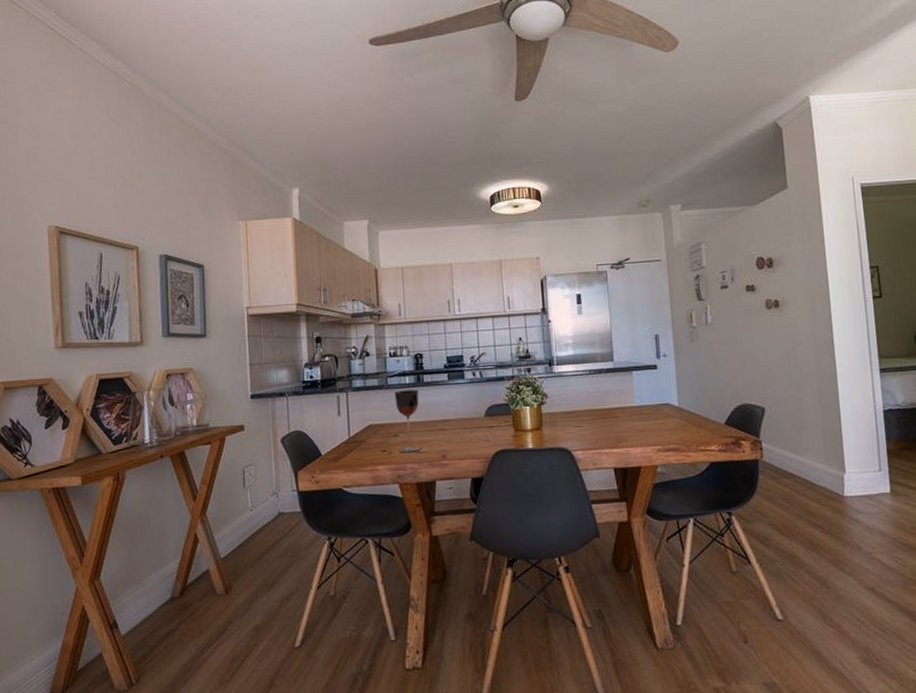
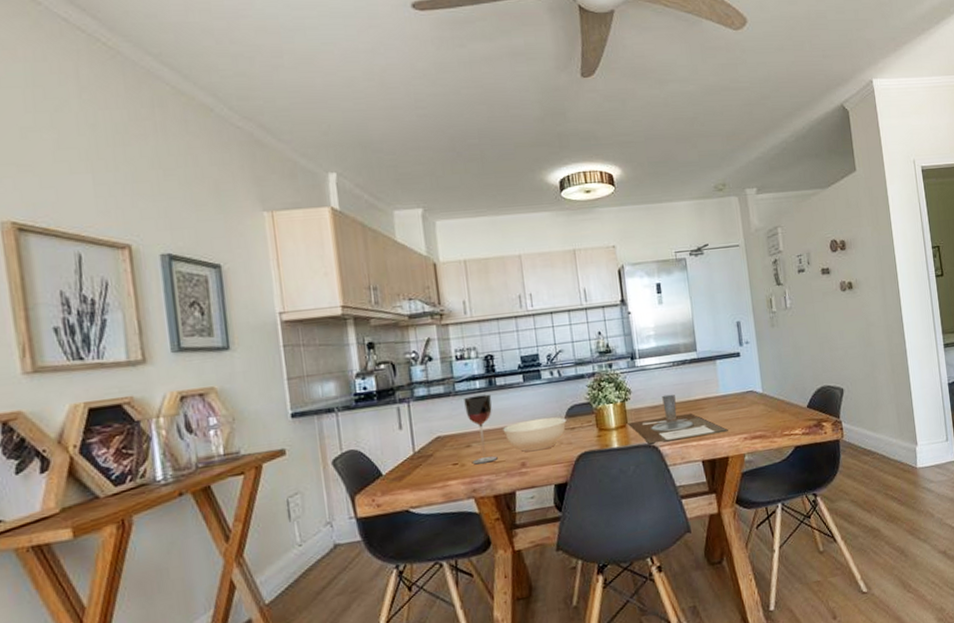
bowl: none [427,415,486,446] -> present [503,417,567,452]
place setting: none [543,401,642,448] -> present [628,394,728,445]

